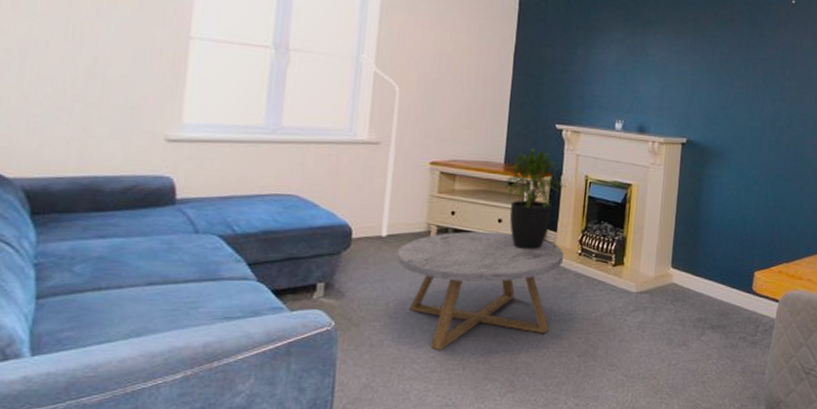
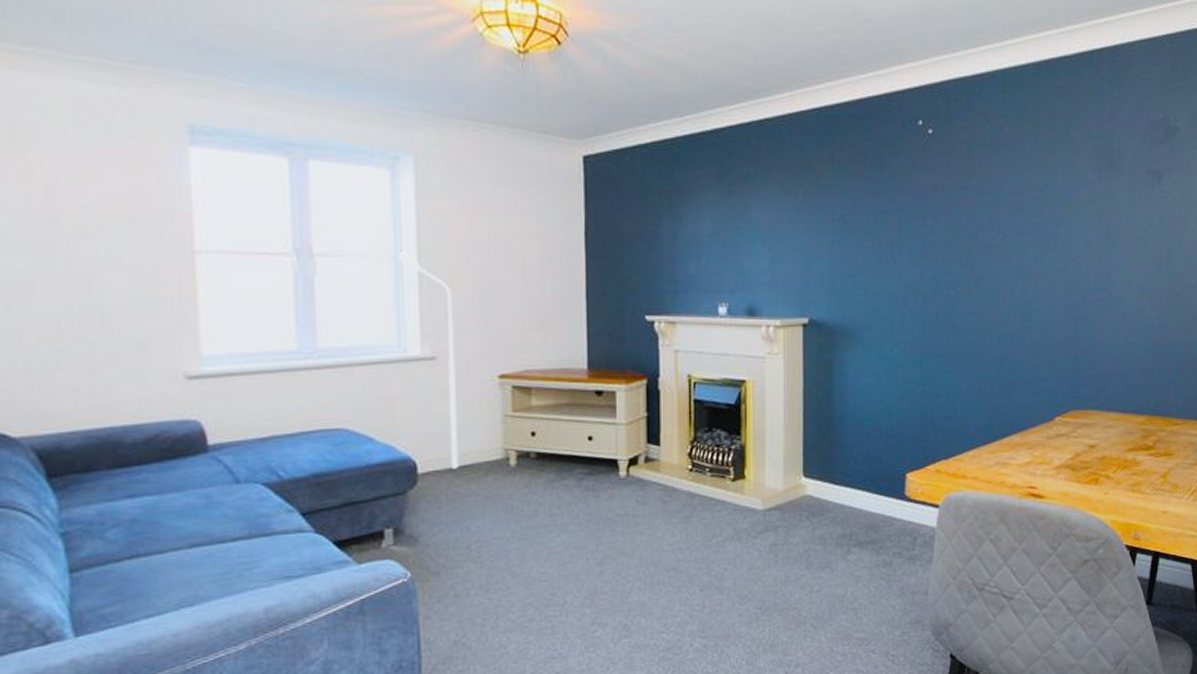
coffee table: present [396,231,564,350] -> none [473,451,672,595]
potted plant: present [503,148,566,250] -> none [588,347,666,471]

